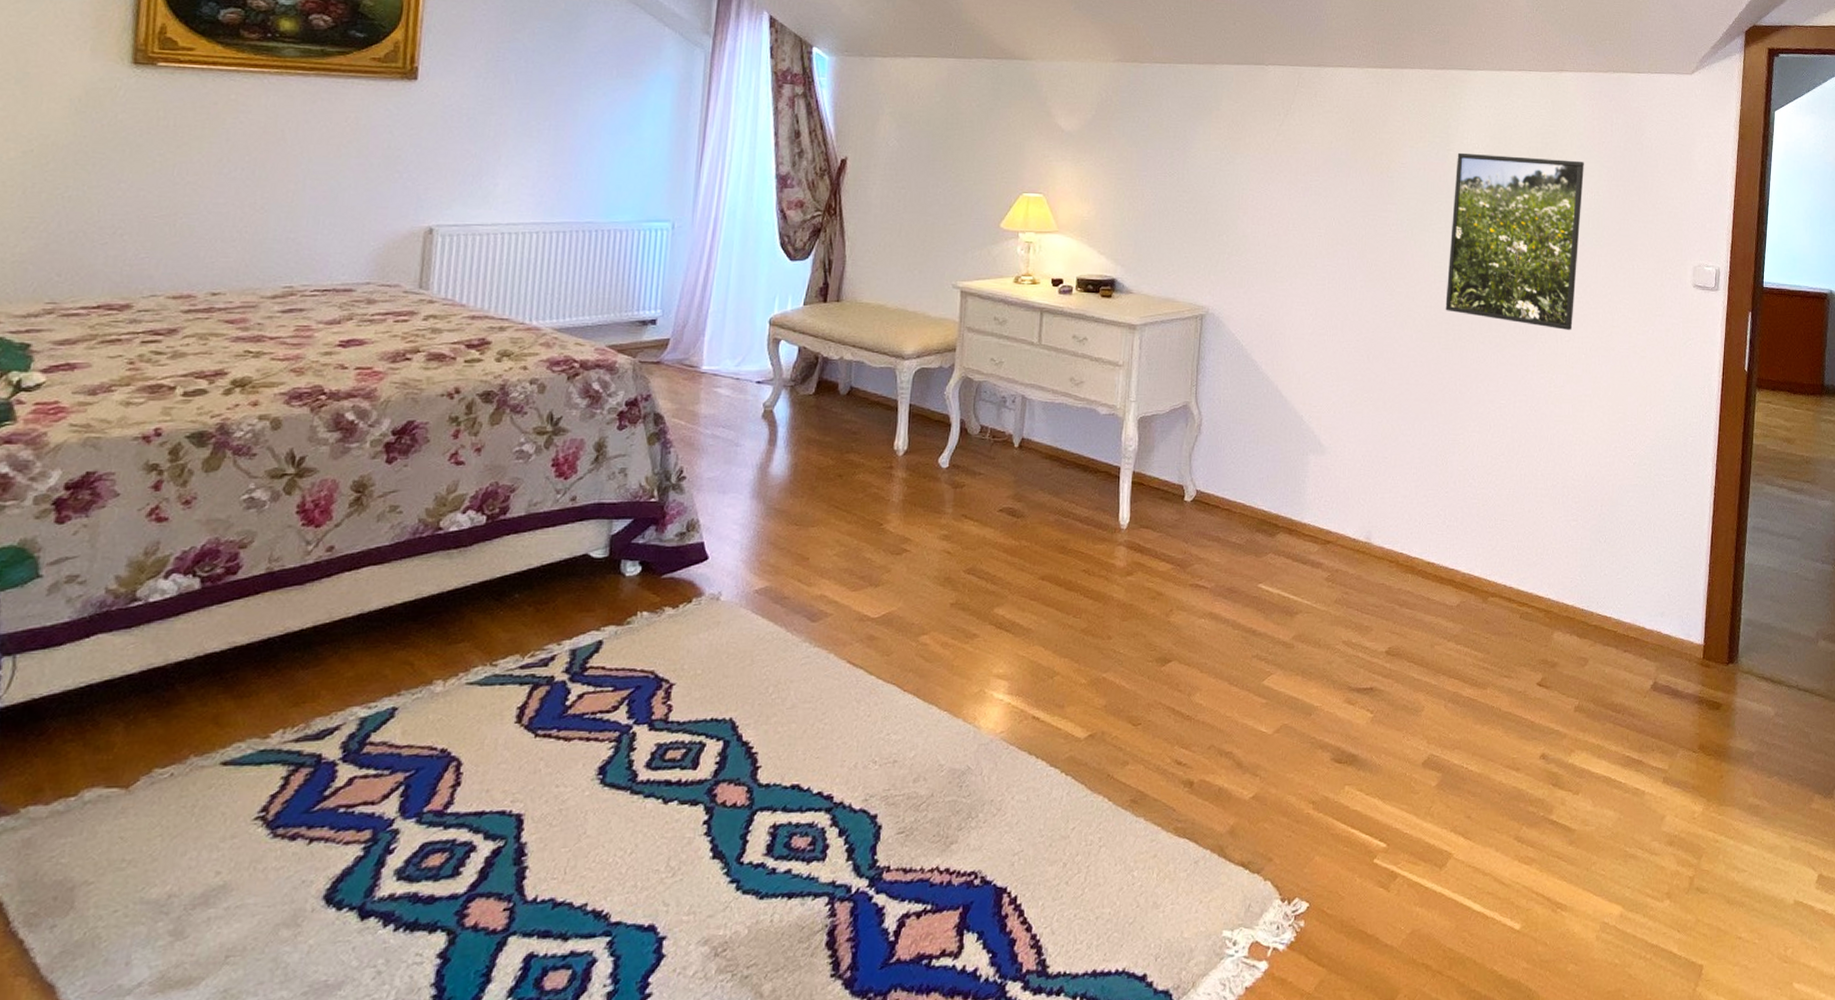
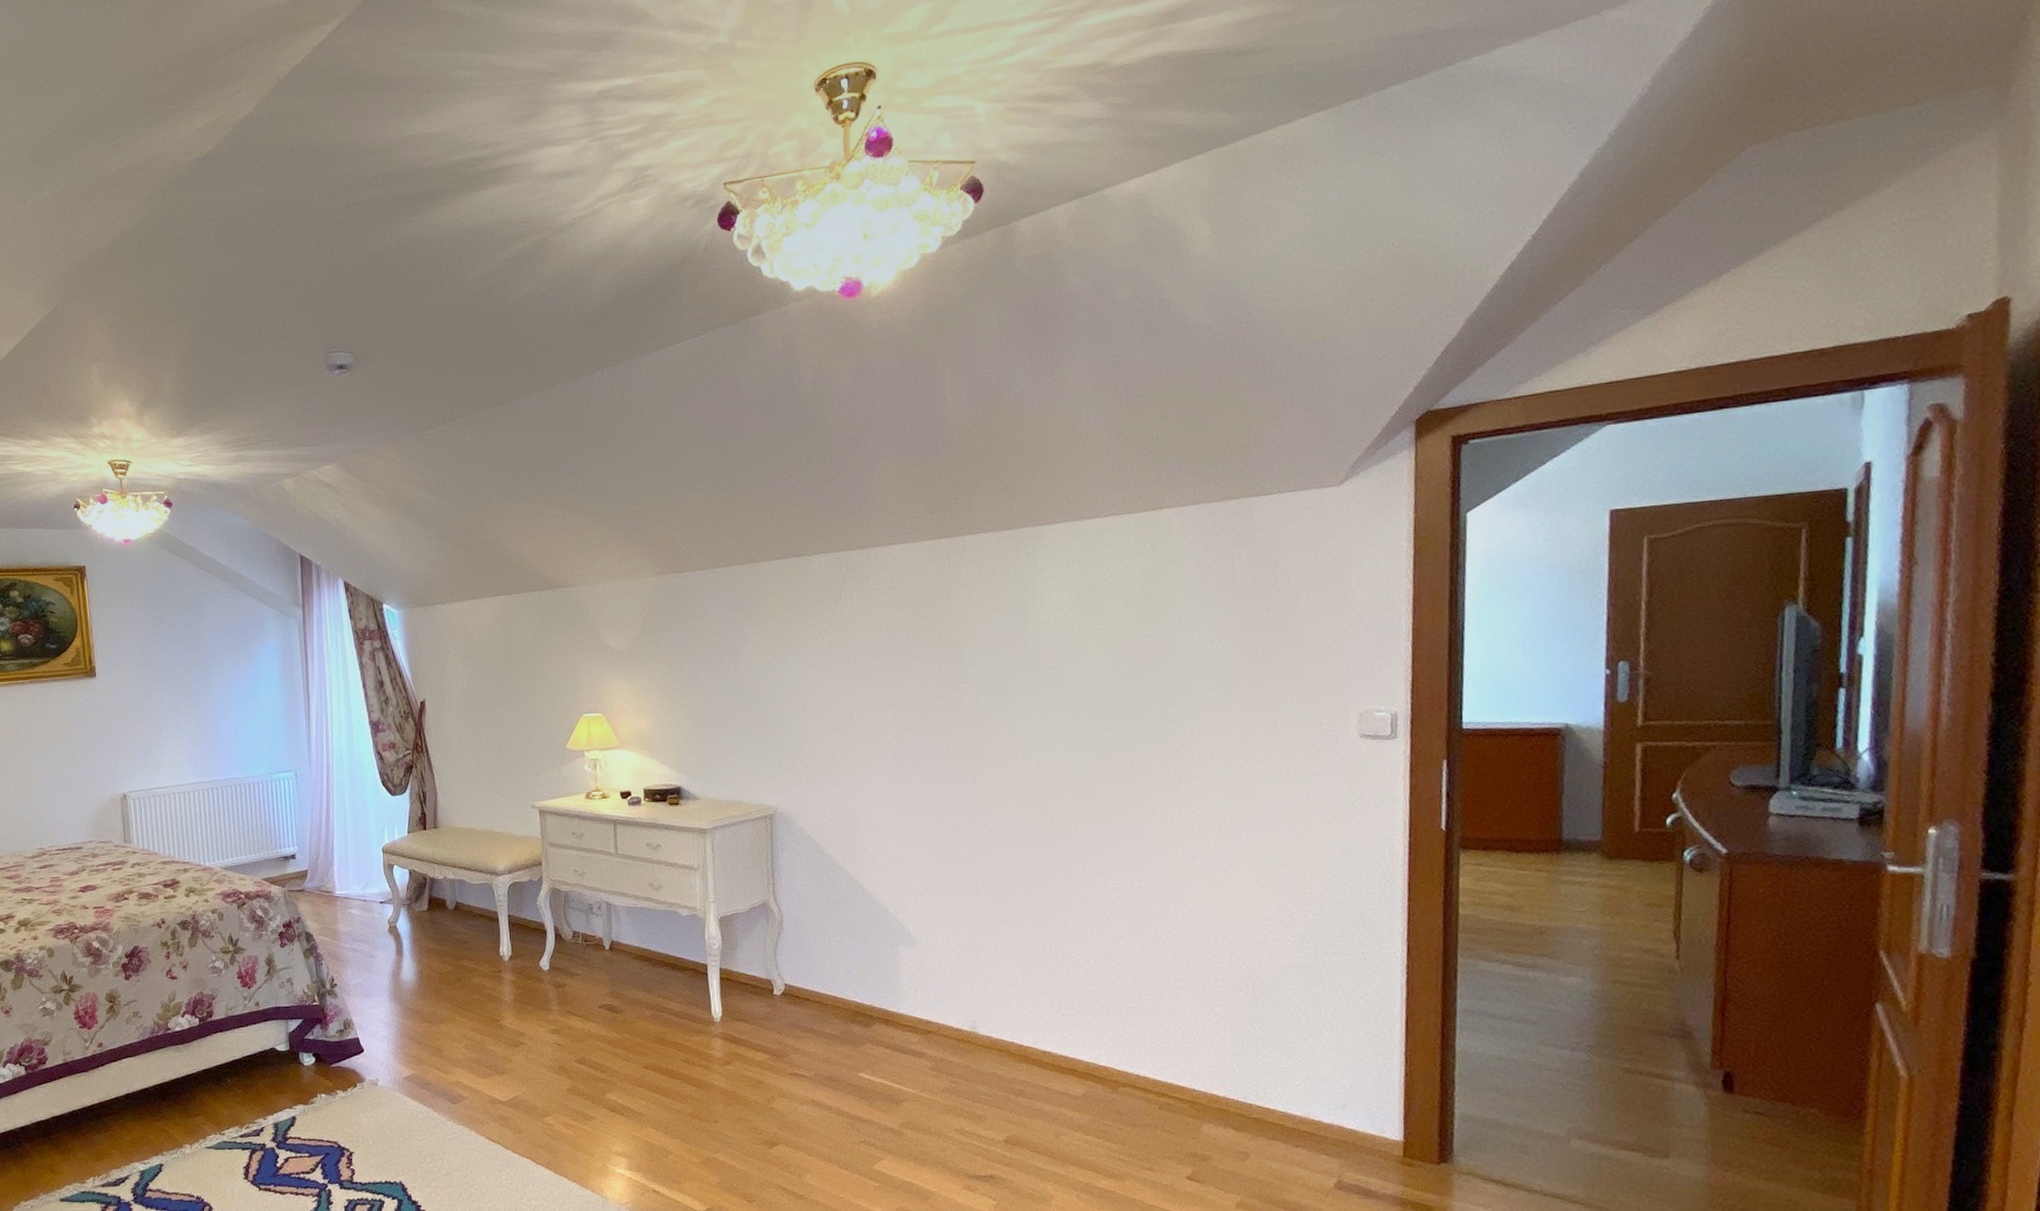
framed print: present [1445,152,1584,331] -> none [1037,608,1201,800]

